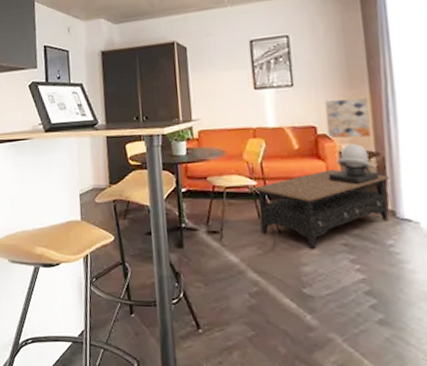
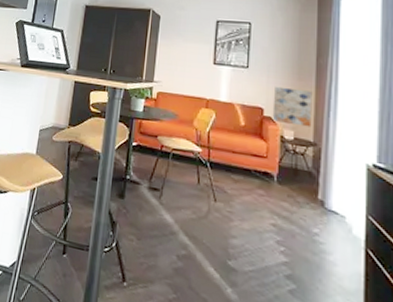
coffee table: present [254,168,389,250] -> none [198,150,323,225]
decorative sculpture: present [328,143,380,185] -> none [267,129,314,170]

